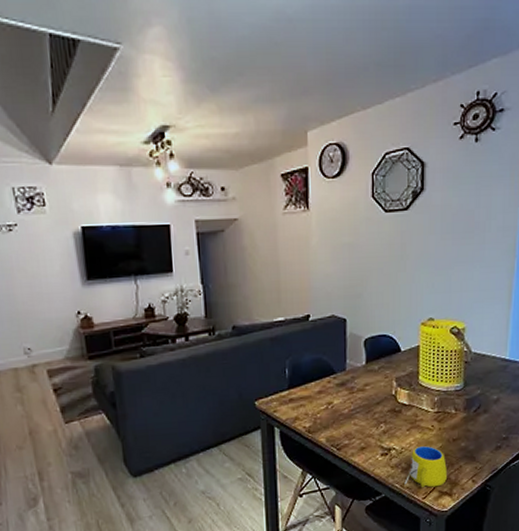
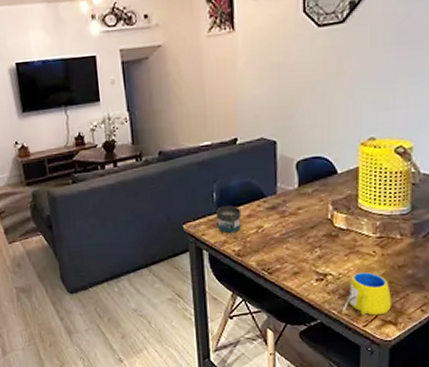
mug: none [288,382,313,409] -> present [216,205,242,233]

